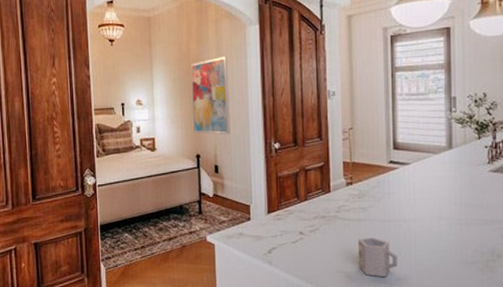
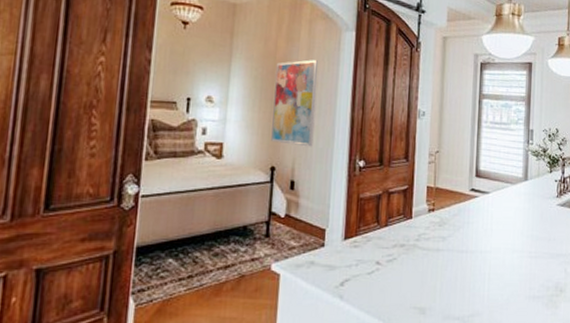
cup: present [357,238,398,278] -> none [434,270,472,314]

